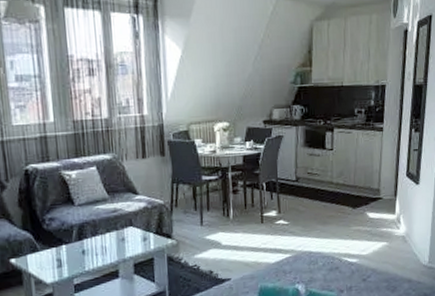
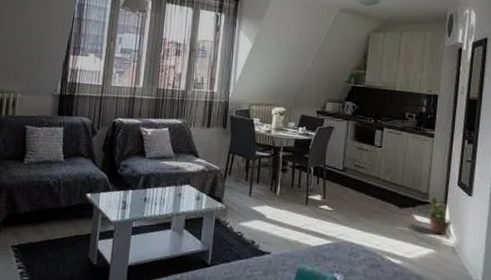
potted plant: none [381,190,402,227] -> present [429,196,452,235]

